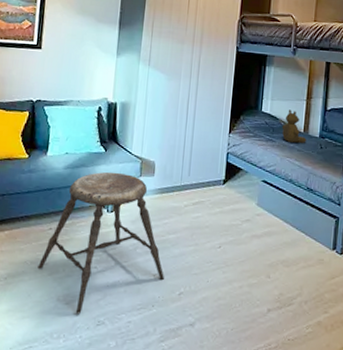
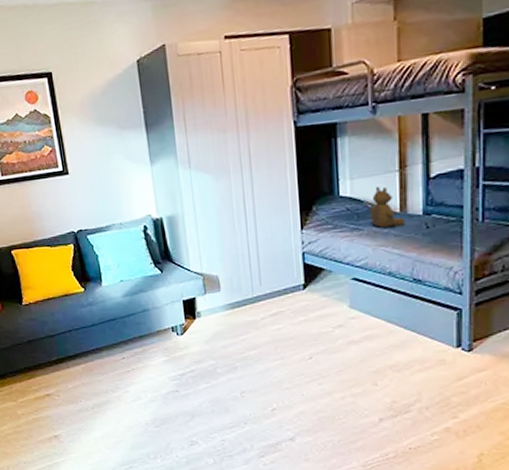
stool: present [37,172,164,313] -> none [120,293,252,435]

